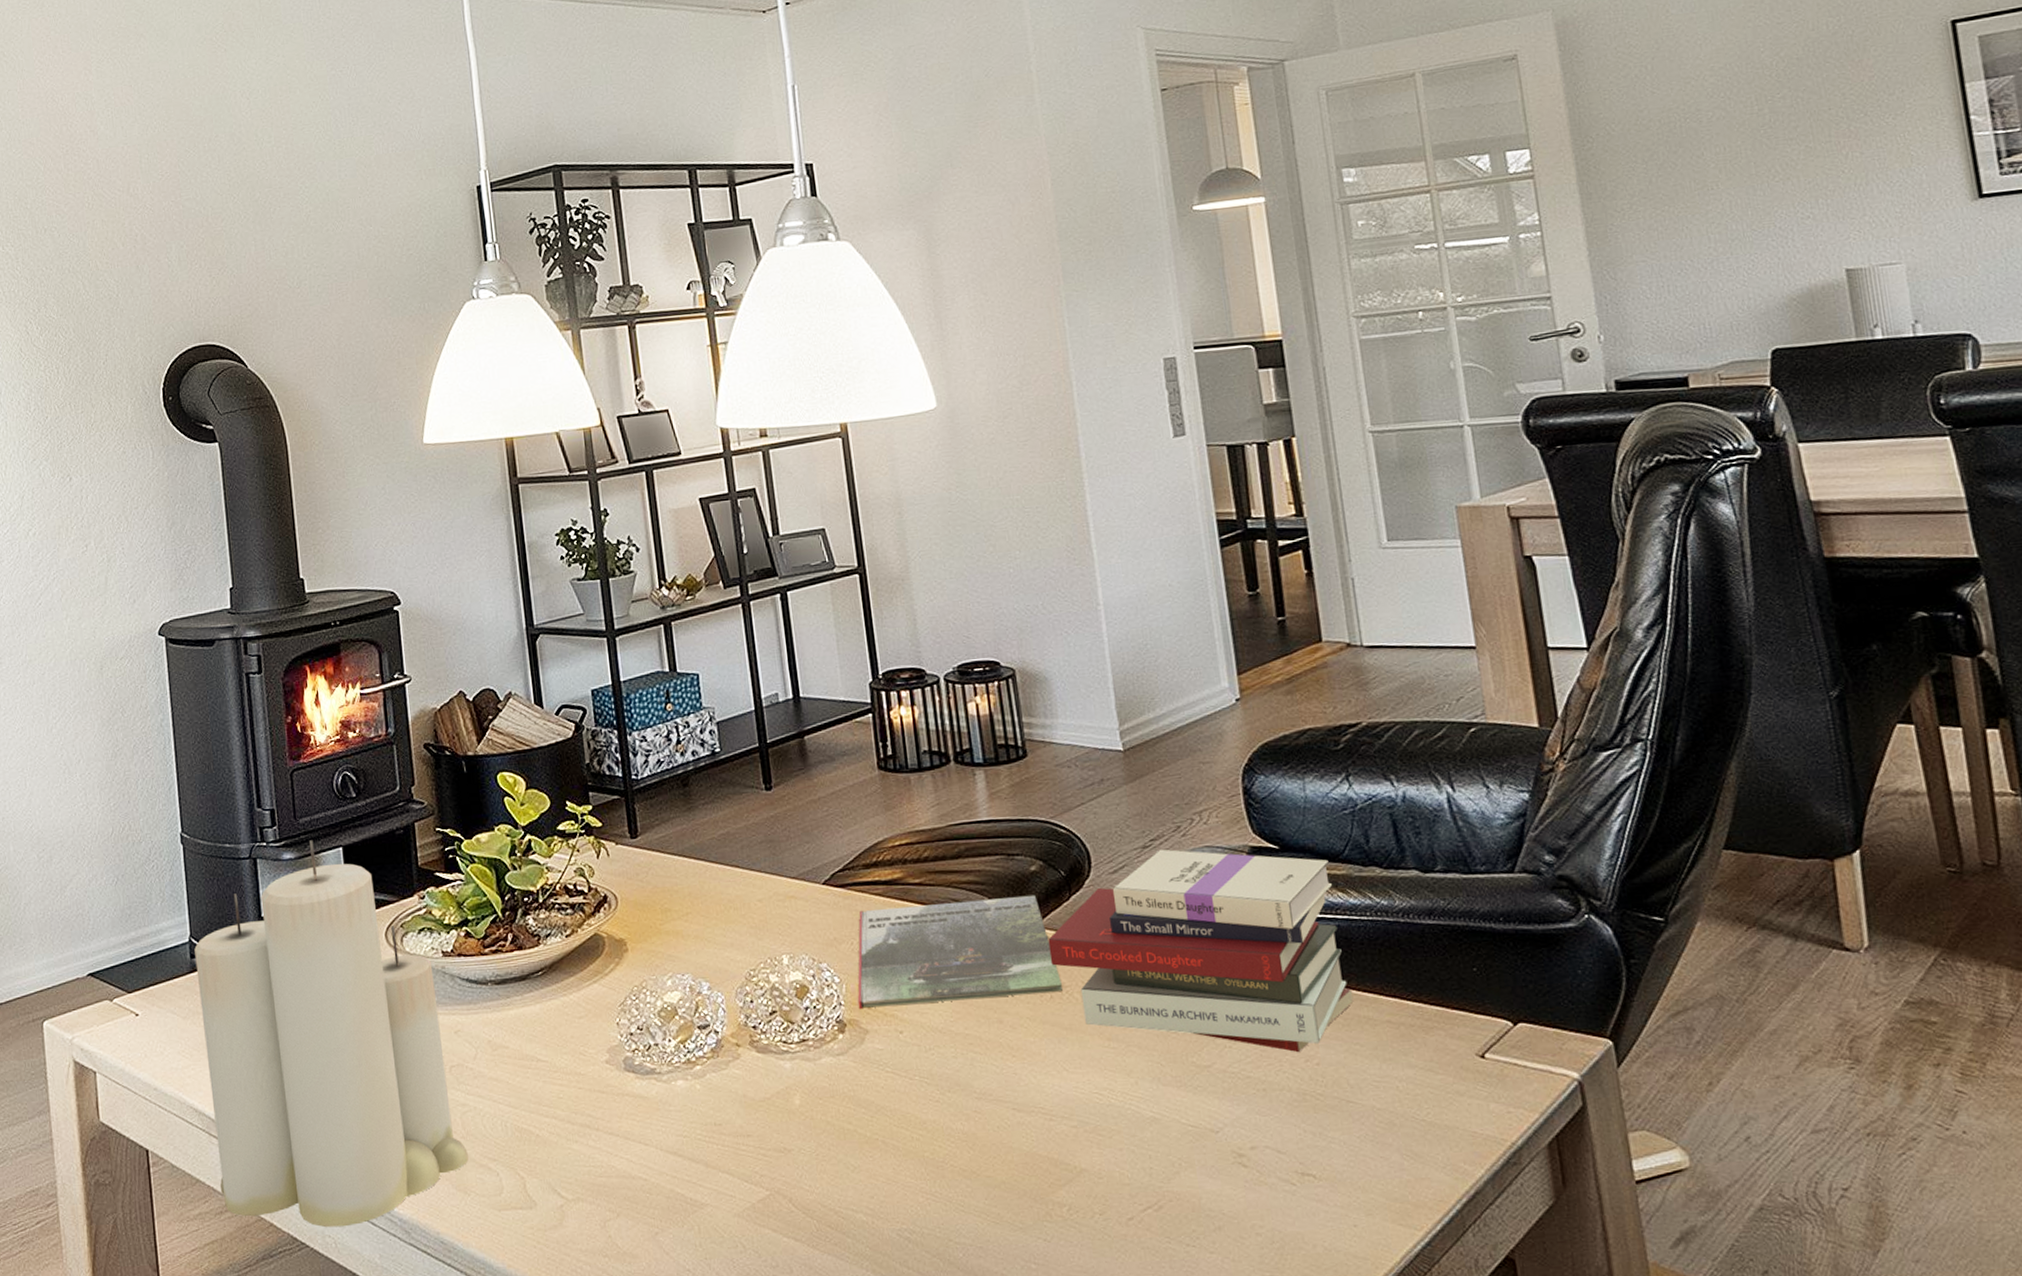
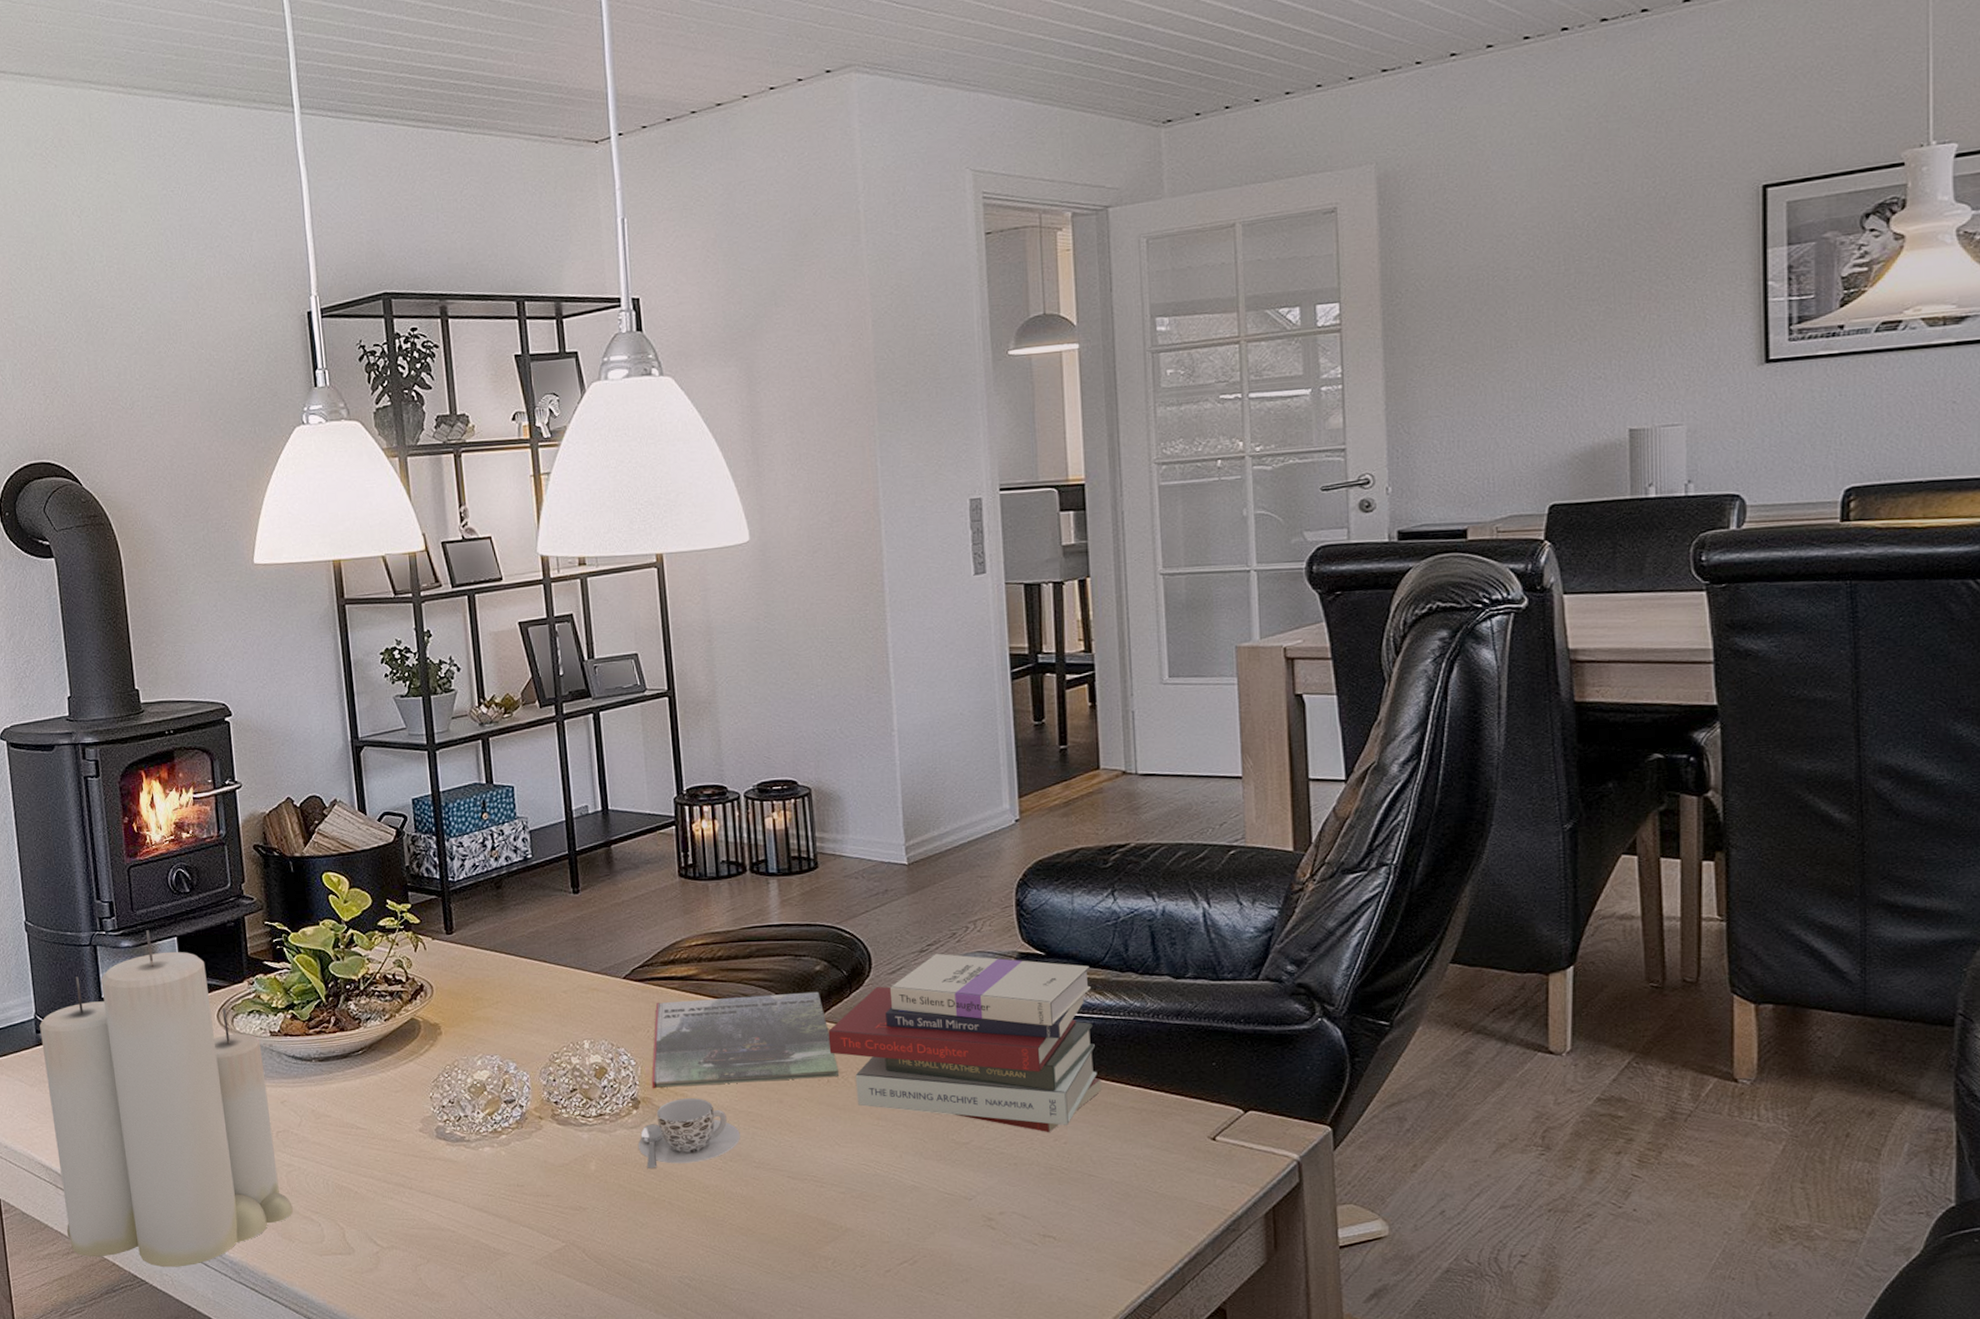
teacup: none [845,1019,958,1103] -> present [637,1098,741,1170]

